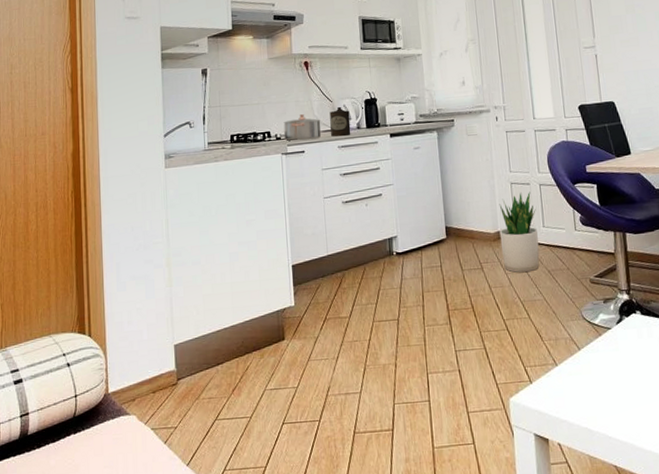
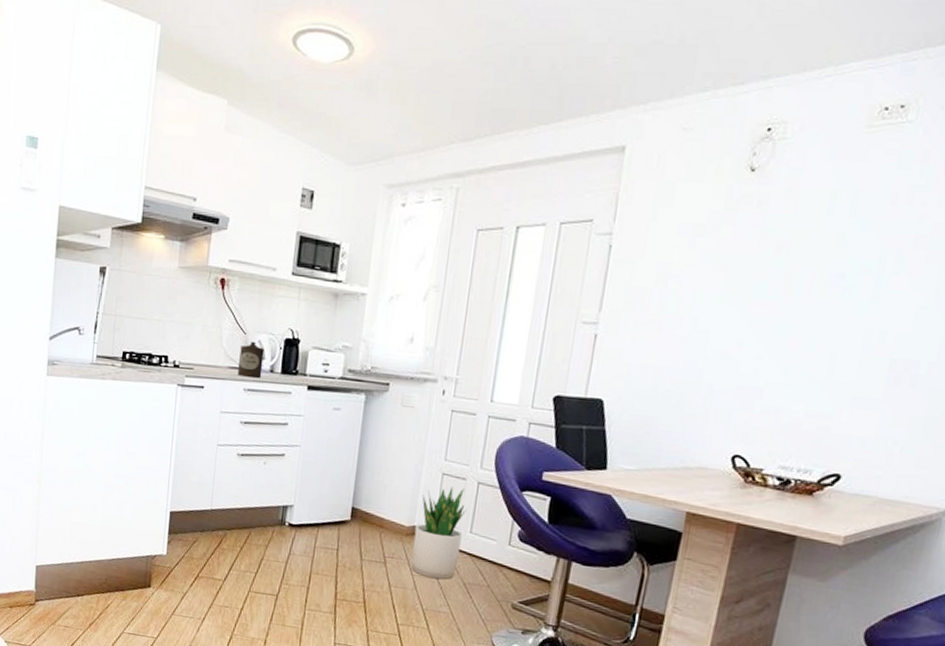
cooking pot: present [283,113,321,141] -> none [183,341,229,376]

